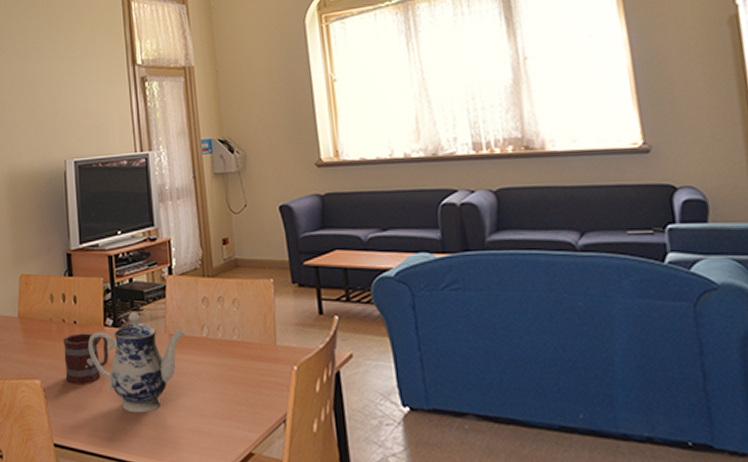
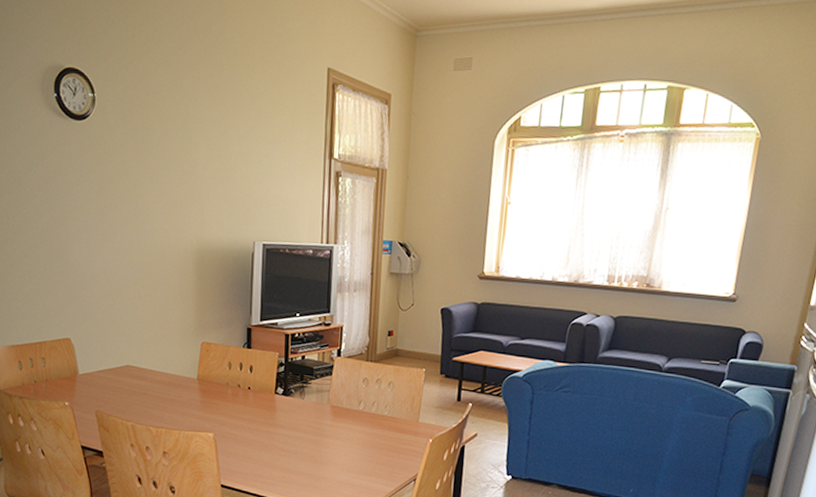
mug: present [63,333,109,384] -> none [236,397,278,440]
teapot: present [87,312,185,413] -> none [258,384,345,466]

